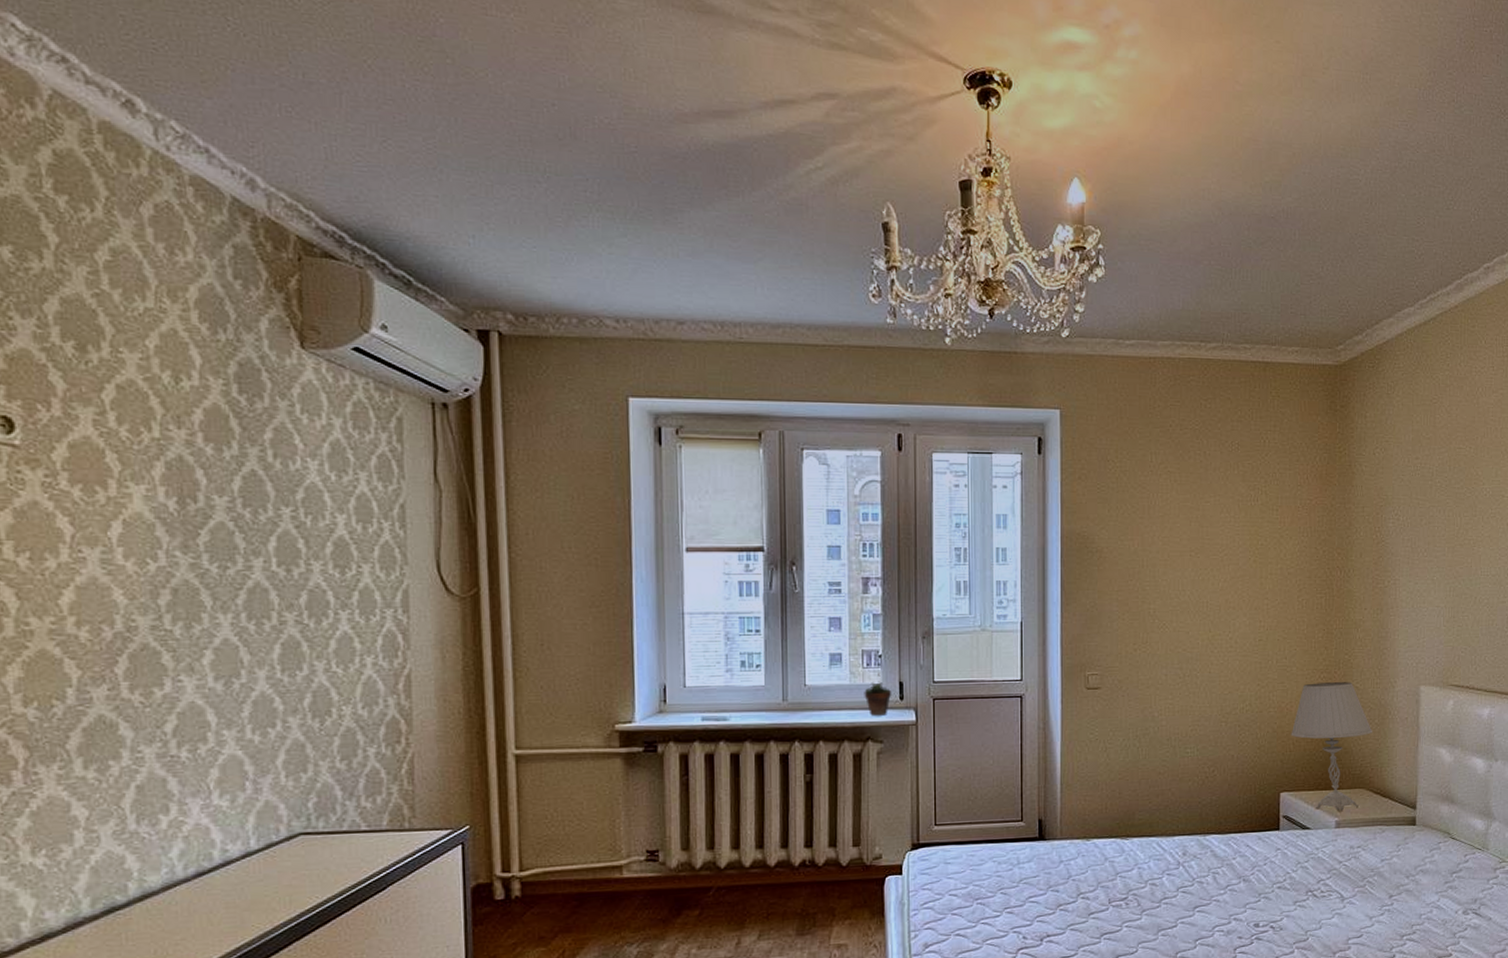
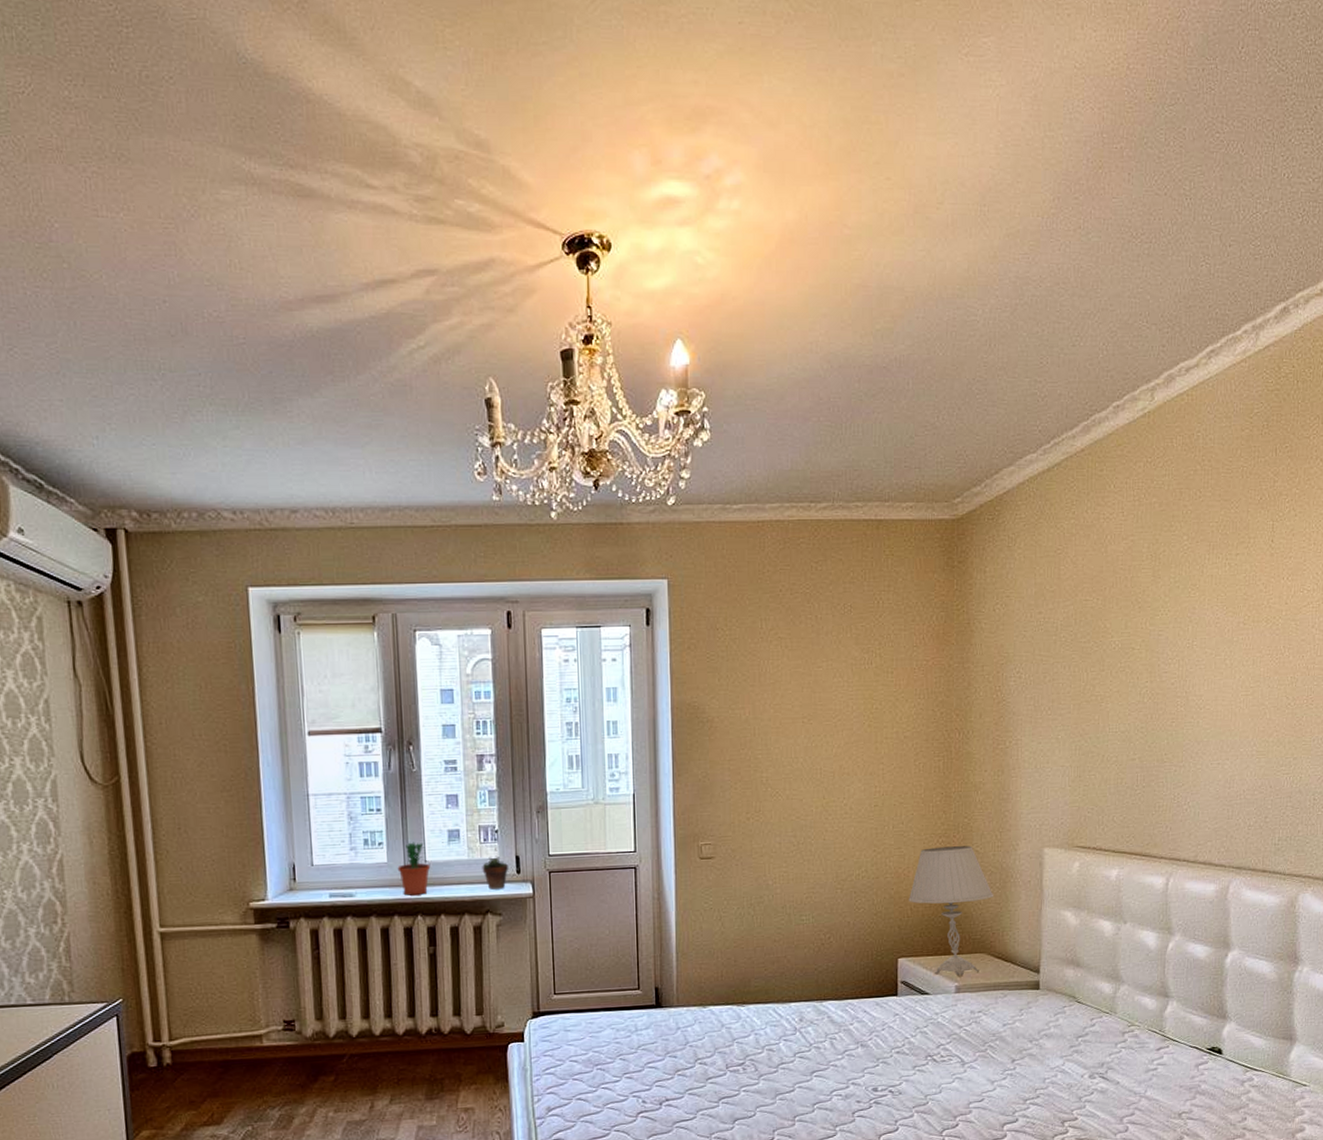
flower pot: none [775,665,810,720] -> present [397,842,431,896]

